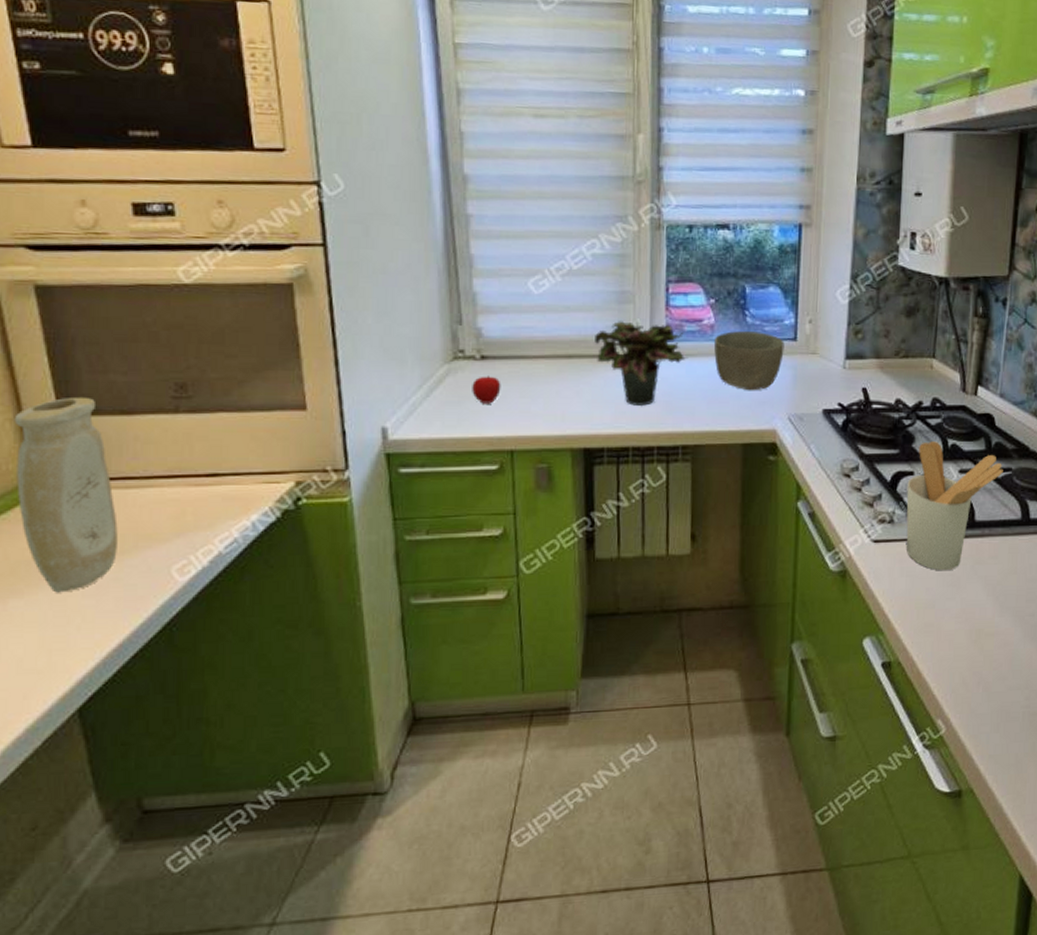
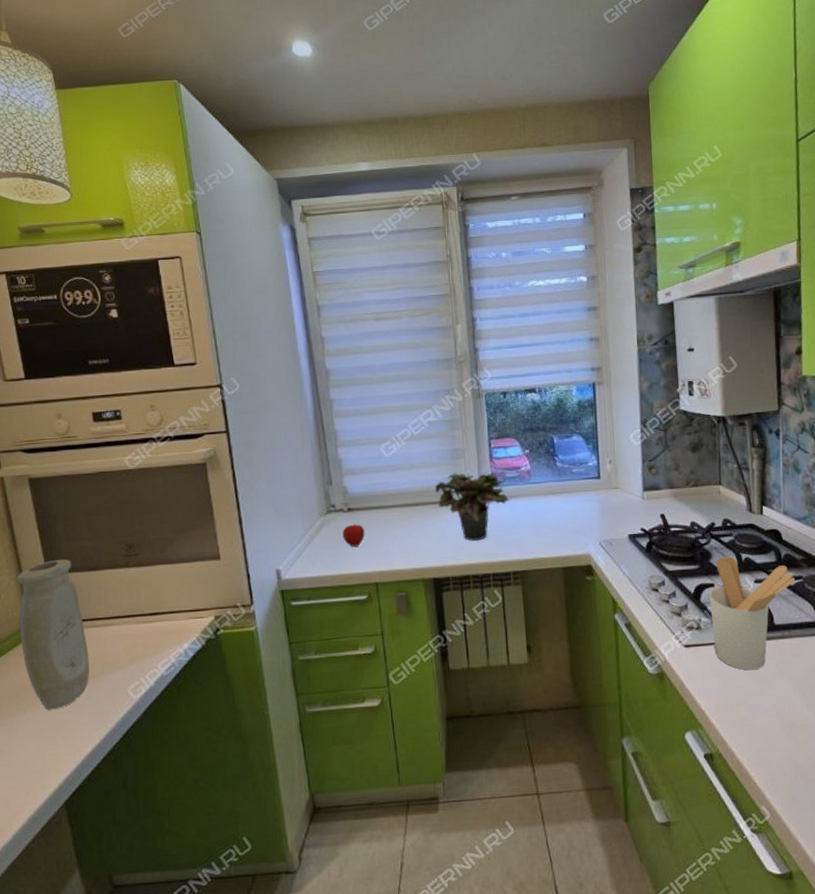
bowl: present [713,331,785,391] -> none [531,473,591,523]

